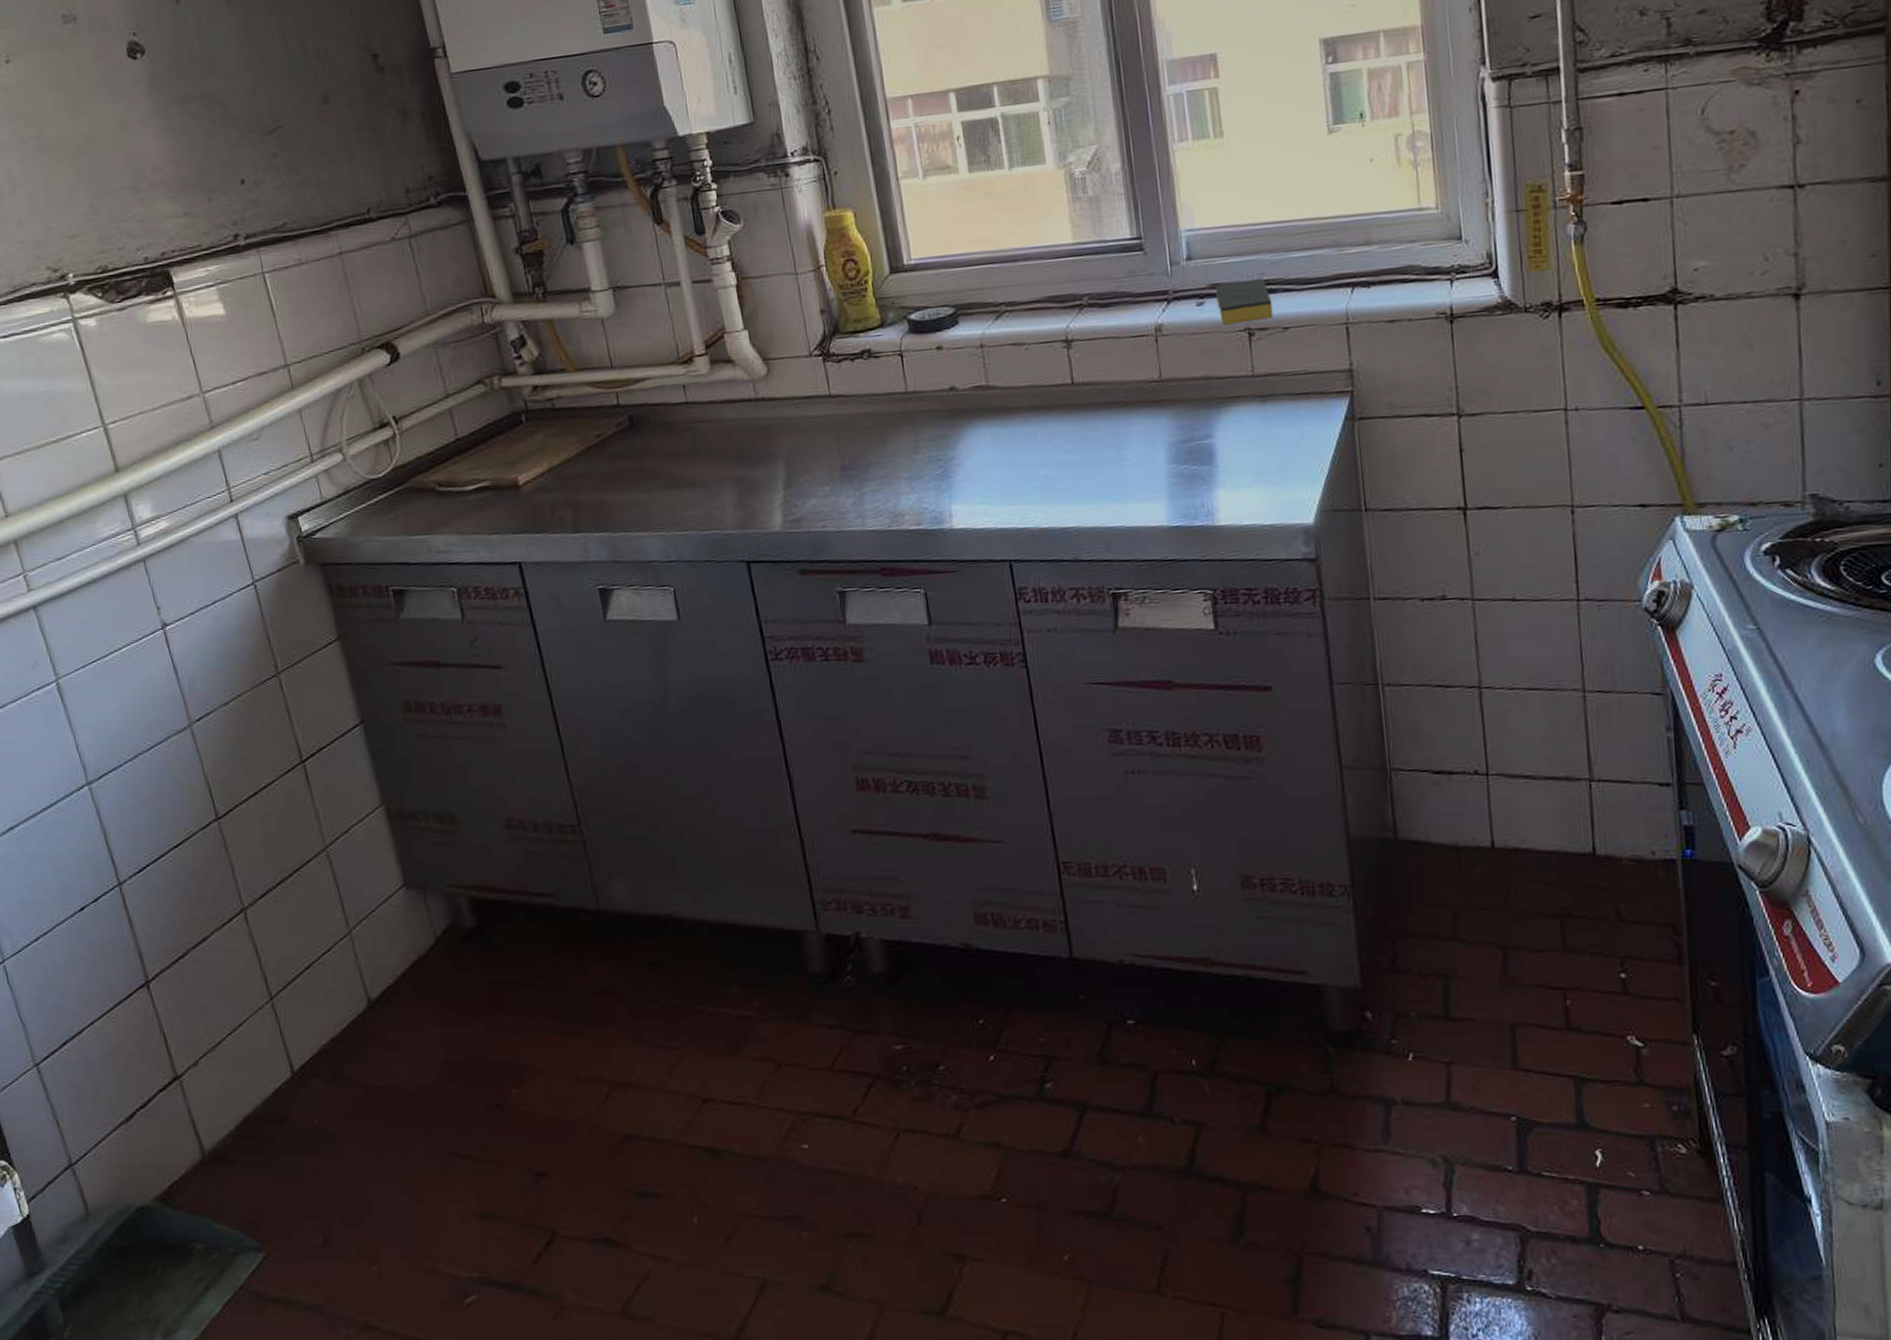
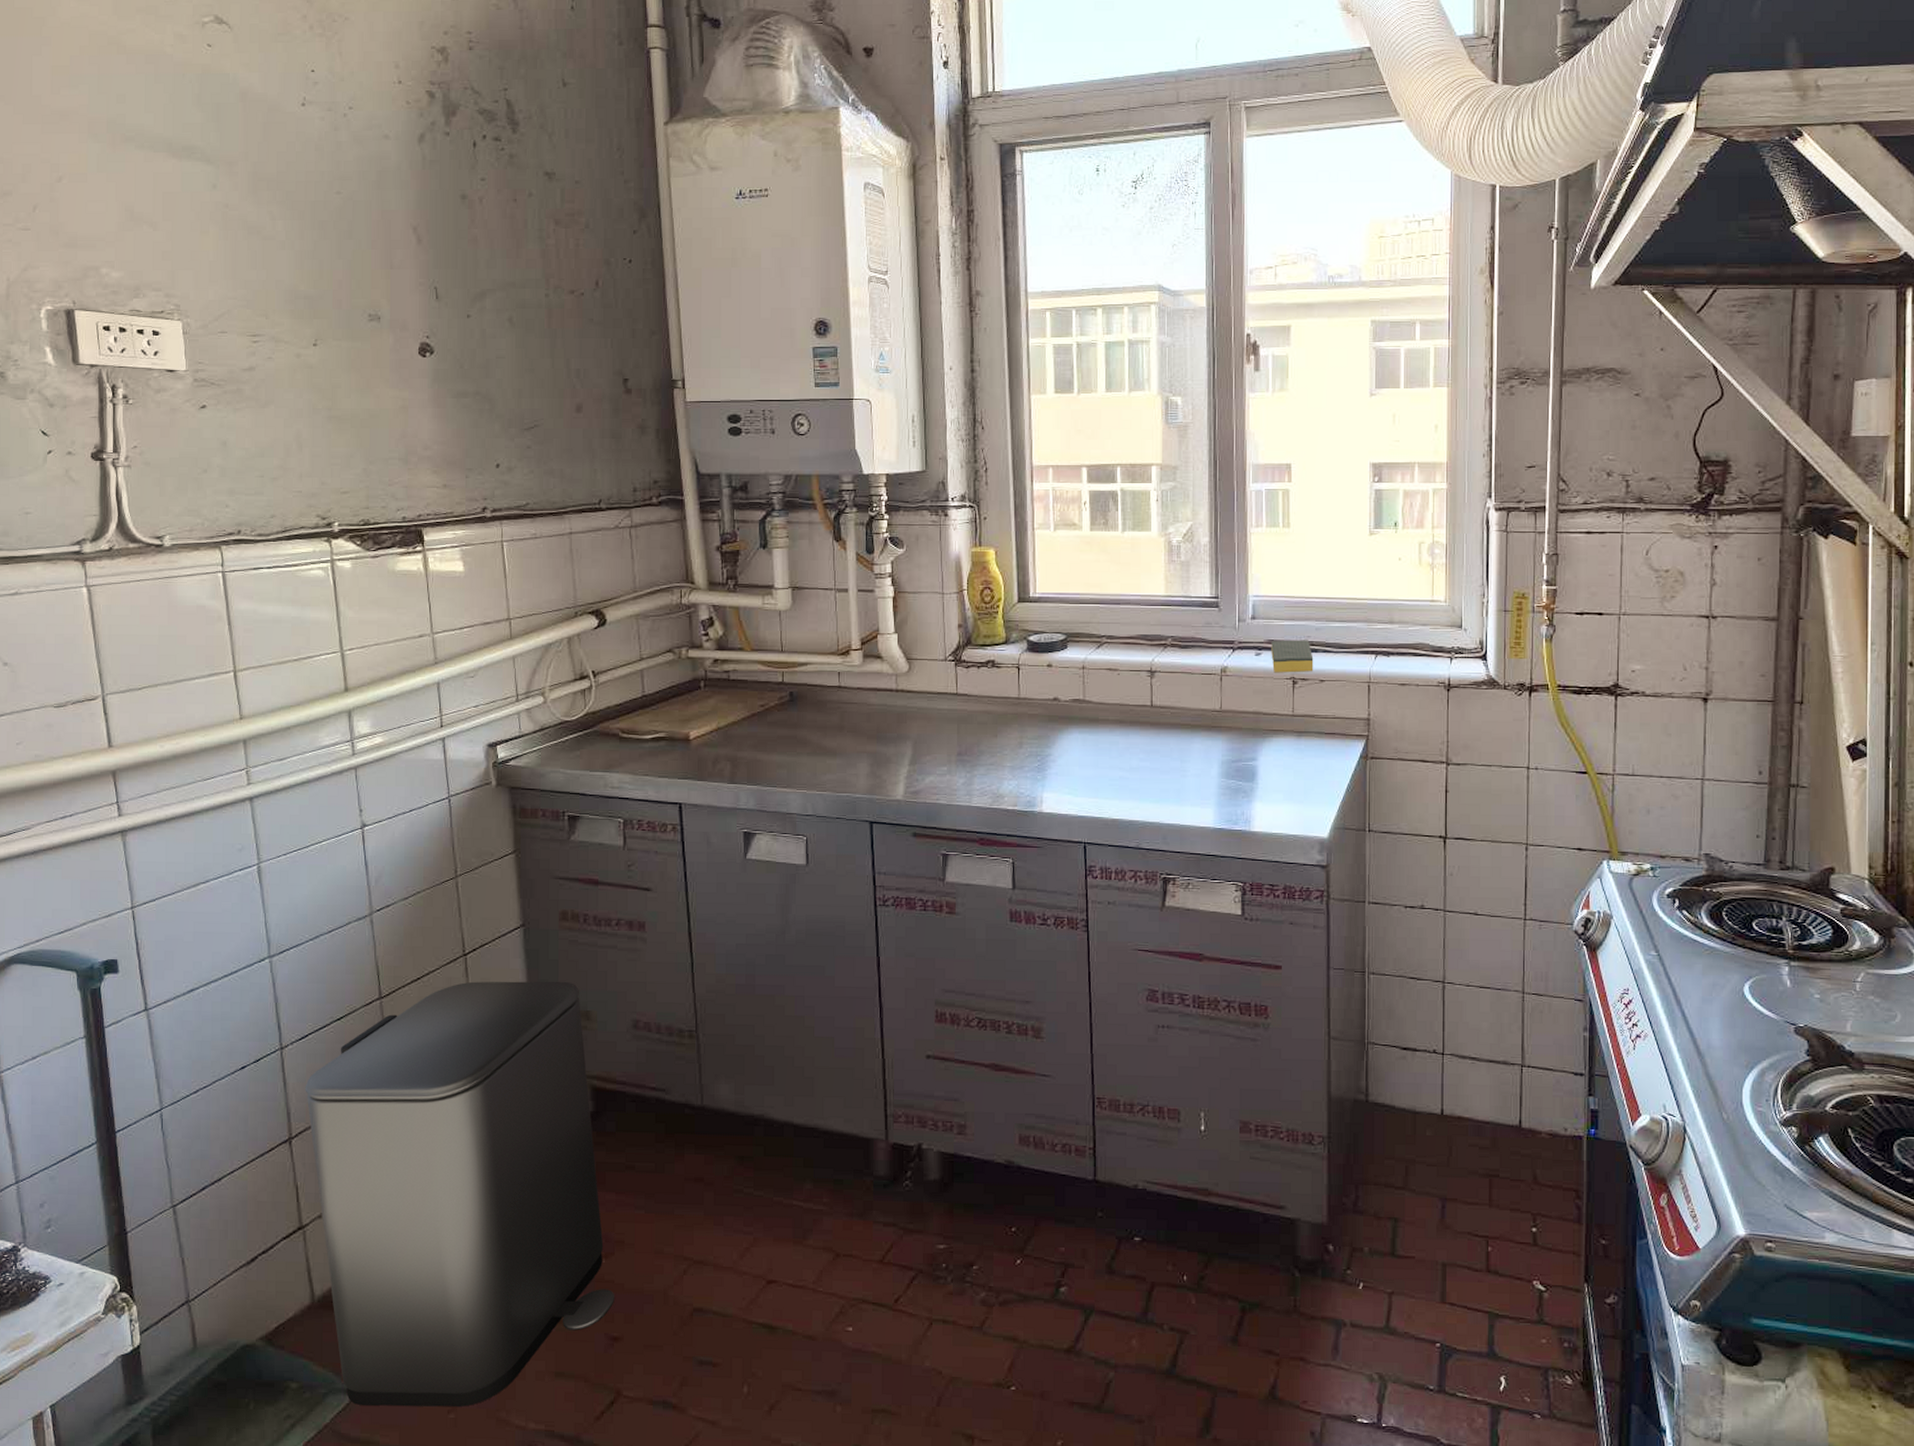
pedal bin: none [152,781,534,1263] -> present [305,981,614,1407]

